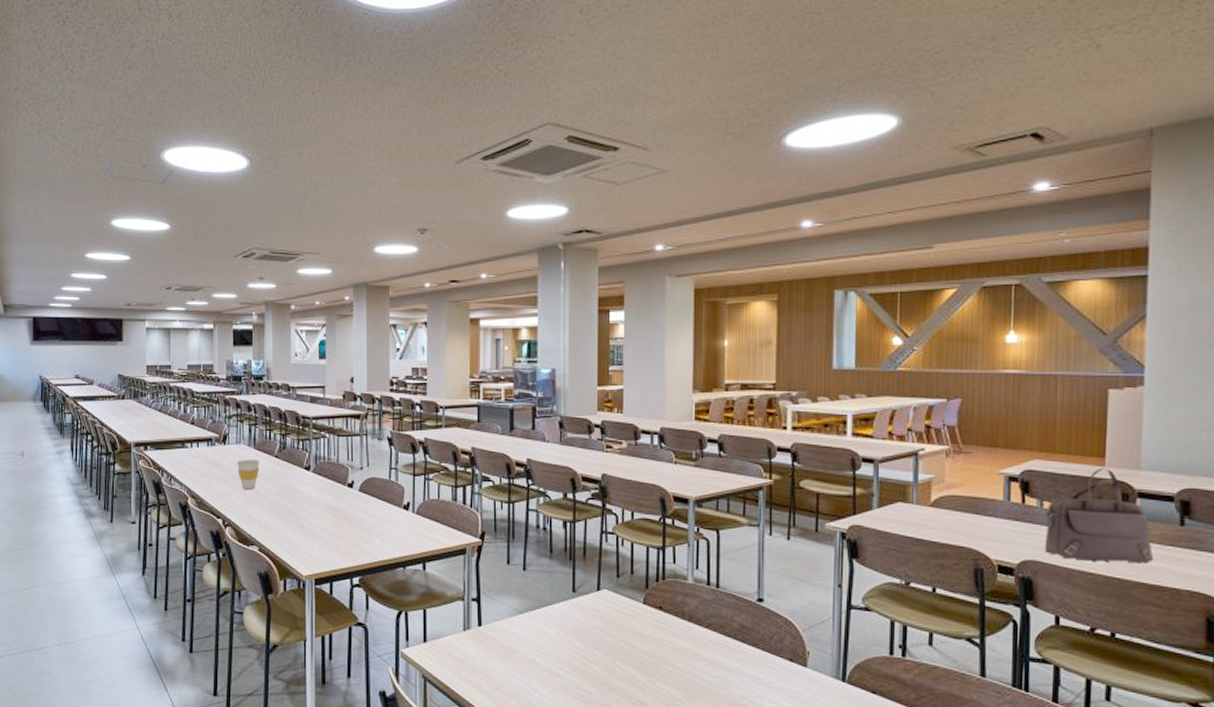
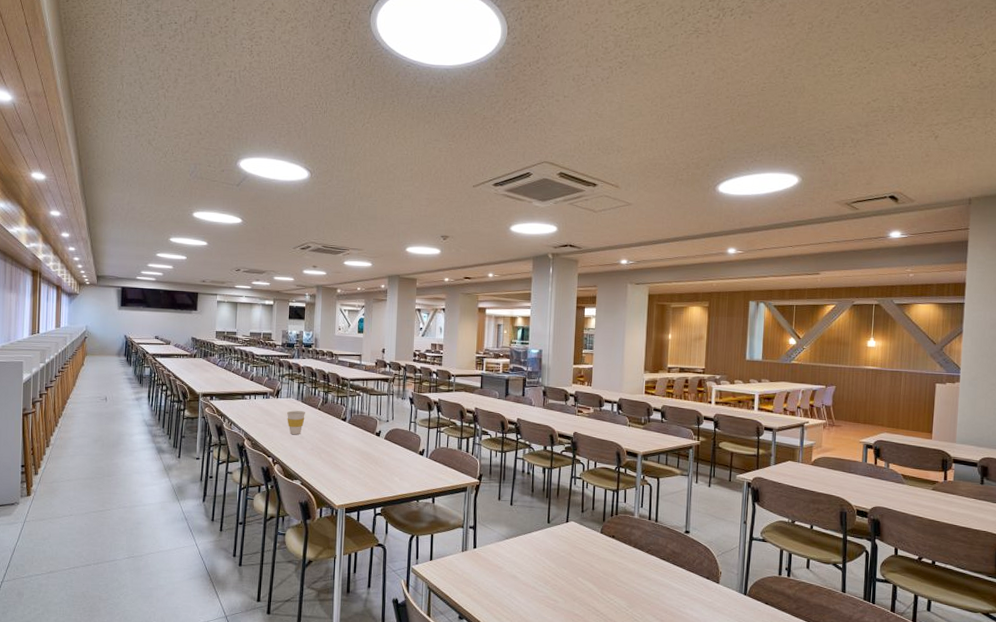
handbag: present [1044,468,1154,564] -> none [889,440,963,511]

